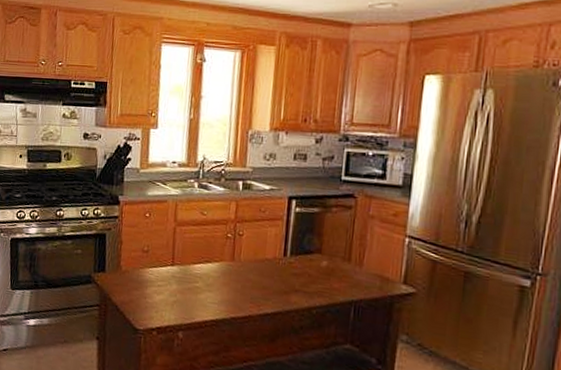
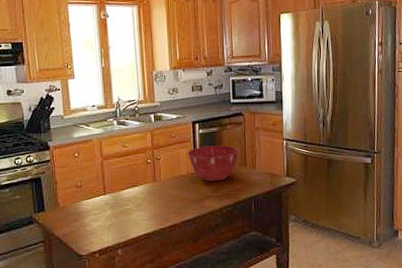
mixing bowl: none [277,228,344,274] -> present [188,145,240,182]

